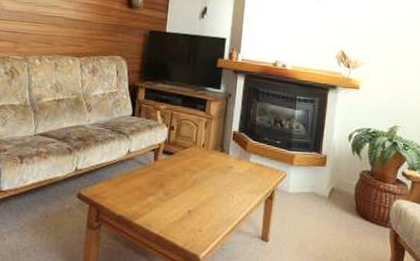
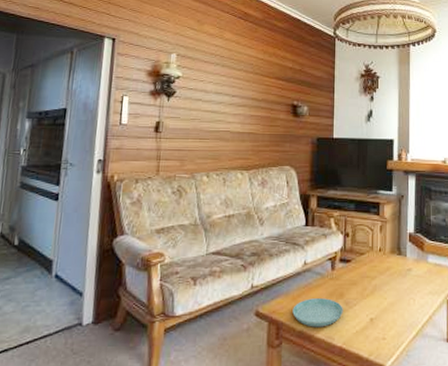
saucer: none [113,186,163,214] -> present [292,298,343,327]

